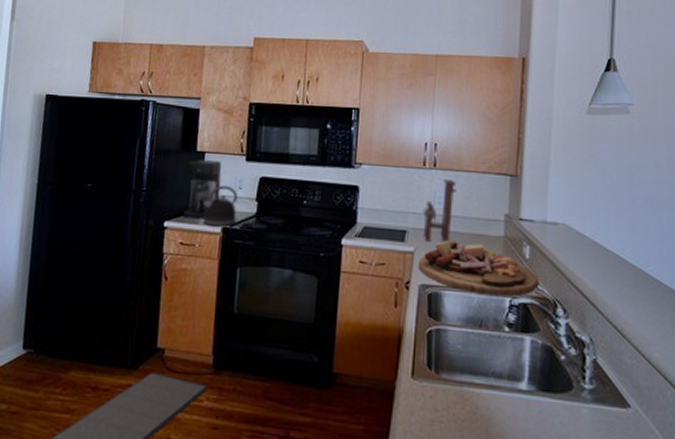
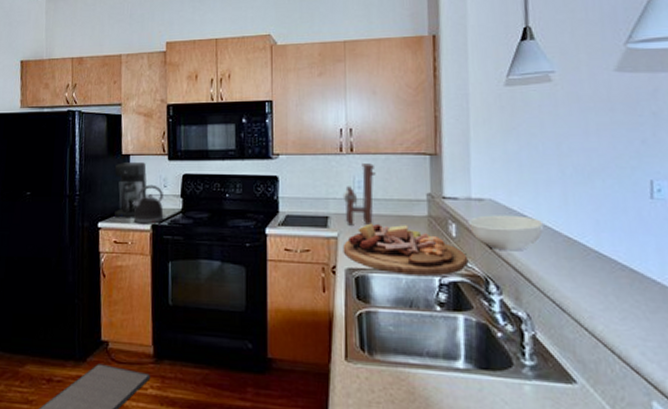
bowl: none [541,239,613,277] -> present [468,215,544,251]

